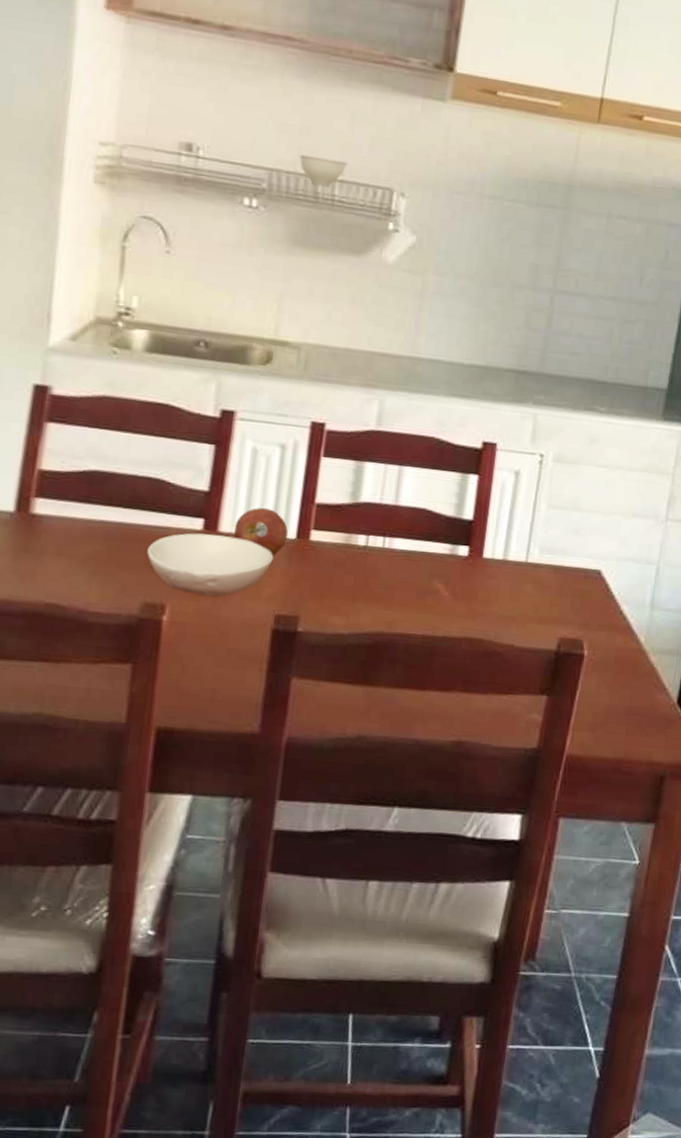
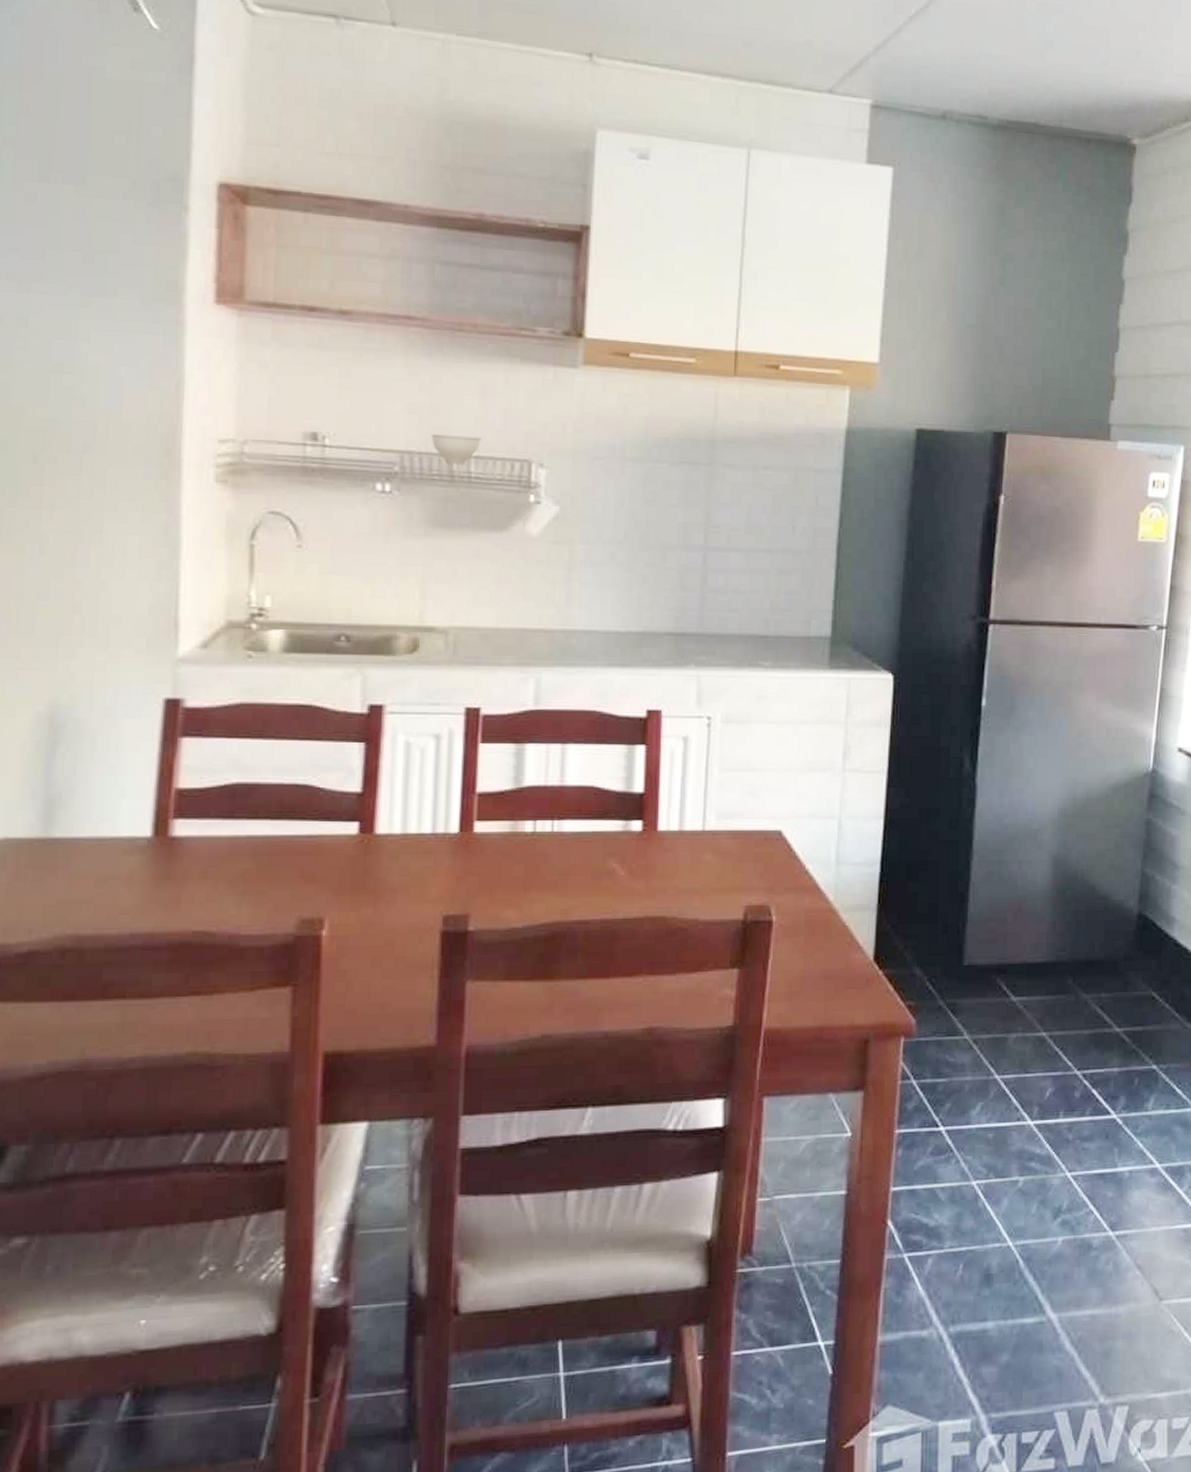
bowl: present [147,533,274,597] -> none [300,837,437,905]
fruit: present [234,508,288,557] -> none [392,804,451,854]

